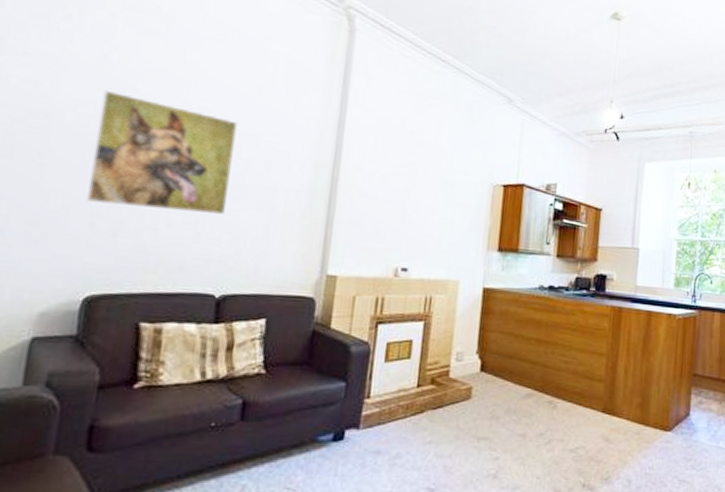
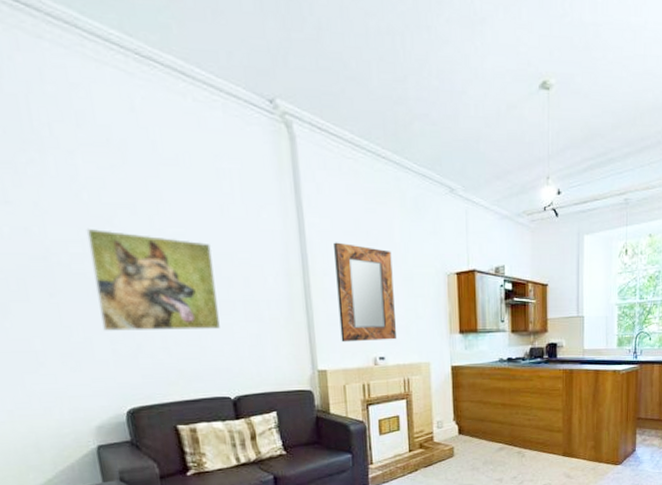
home mirror: none [361,137,436,250] -> present [334,242,396,343]

